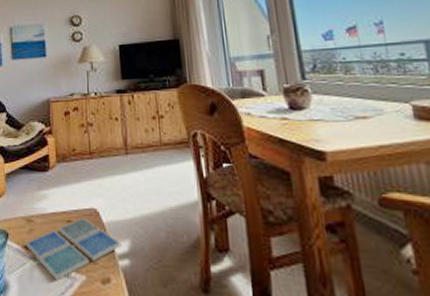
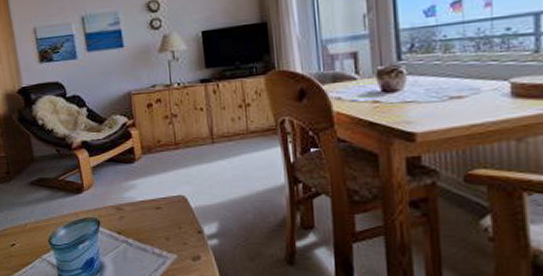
drink coaster: present [25,217,122,281] -> none [117,204,210,260]

